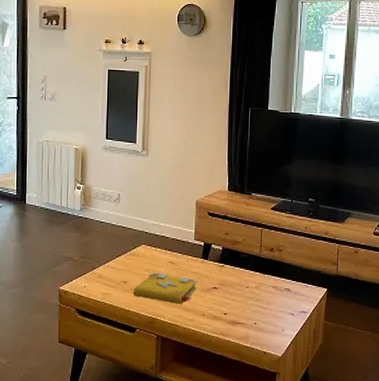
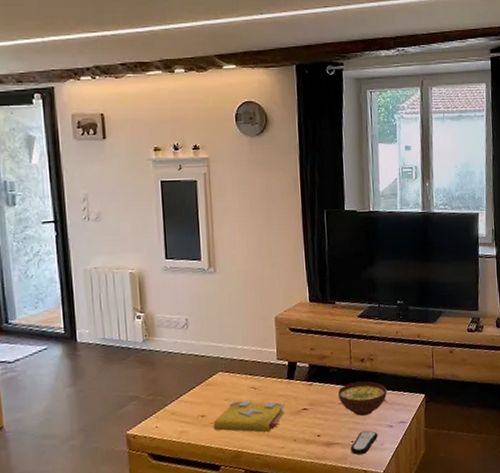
bowl: none [247,269,292,301] -> present [338,381,388,416]
remote control: none [253,315,280,337] -> present [351,430,378,456]

